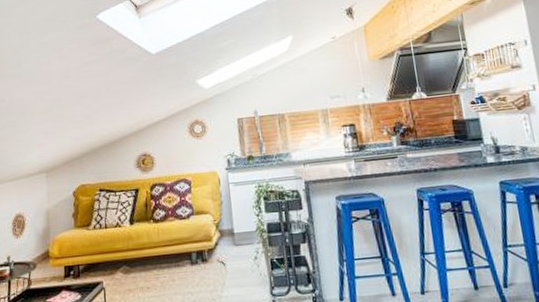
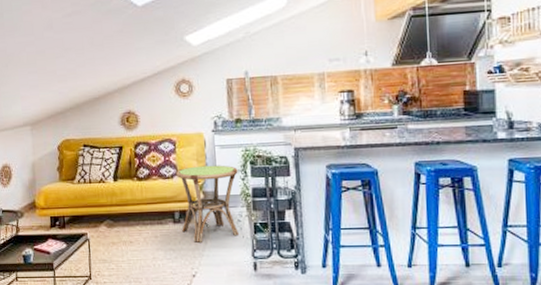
side table: none [191,202,256,284] -> present [175,165,239,243]

